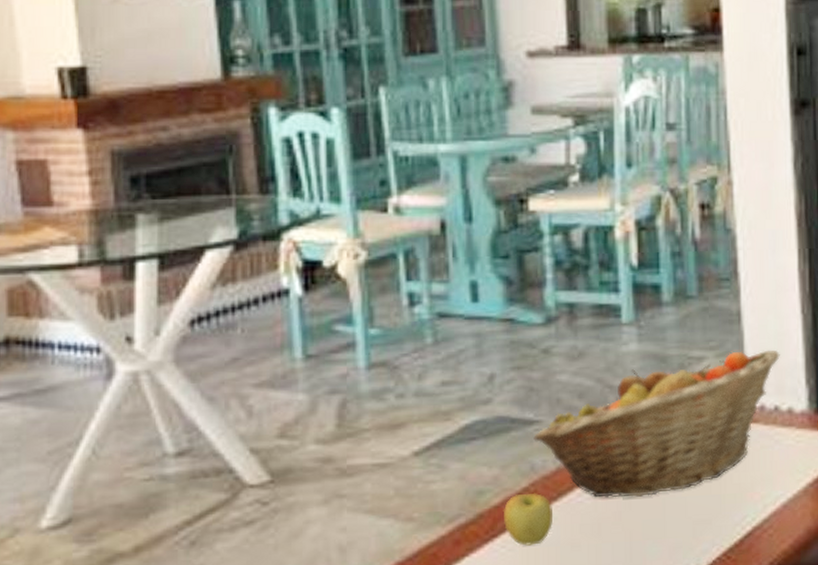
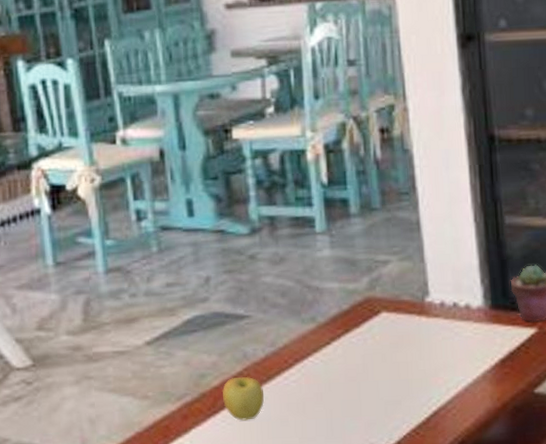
fruit basket: present [533,349,780,498] -> none [245,253,457,381]

